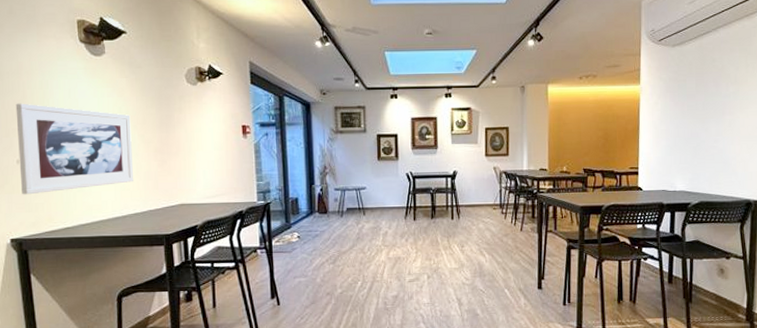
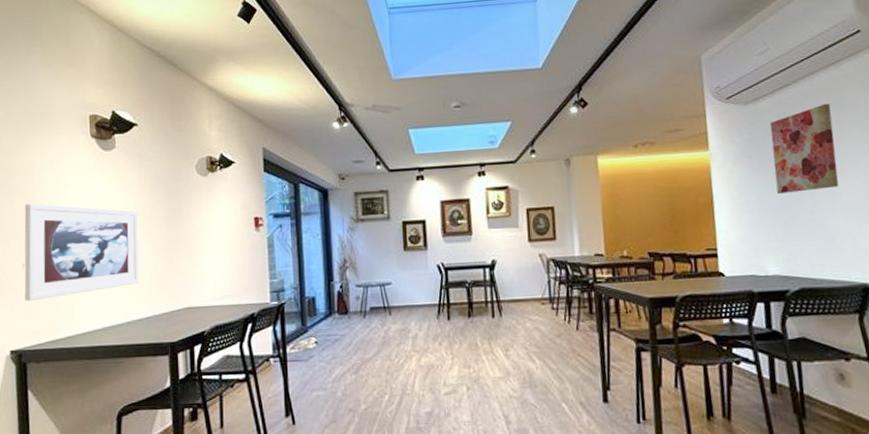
wall art: none [690,50,741,124] -> present [770,103,839,194]

